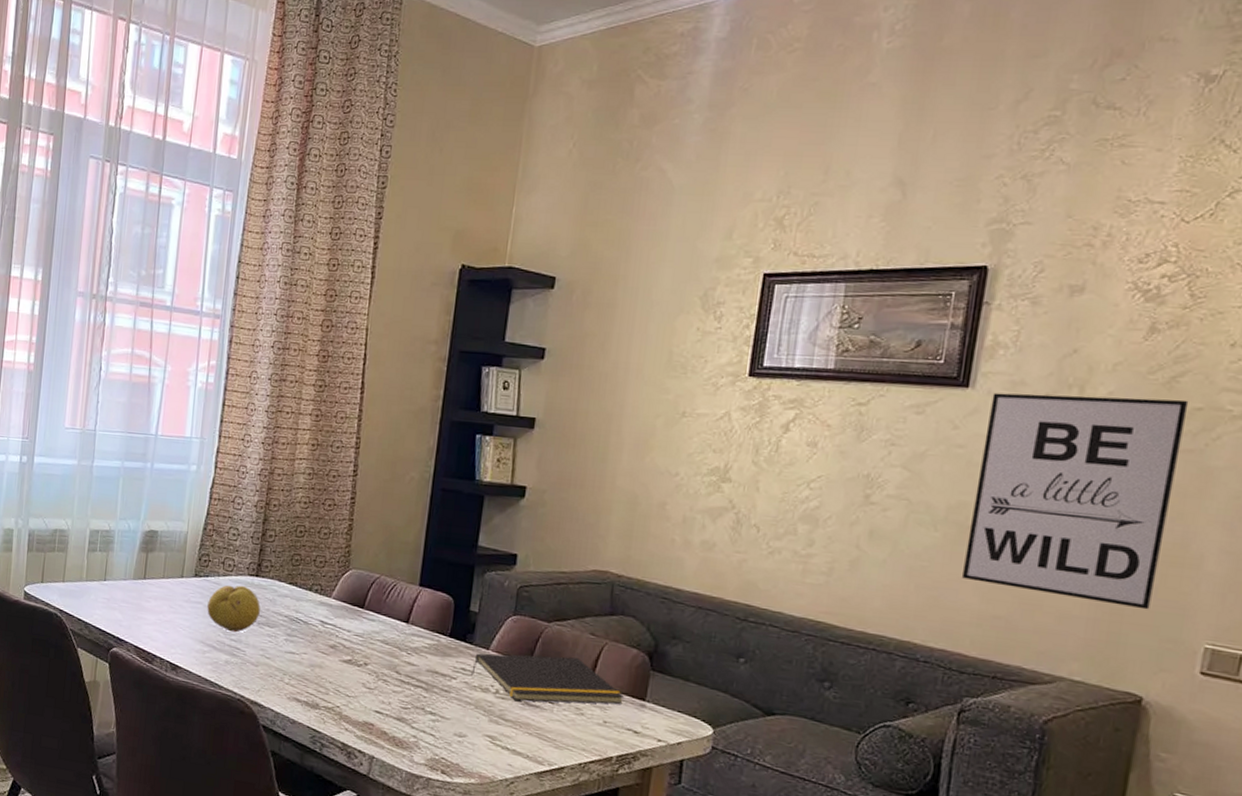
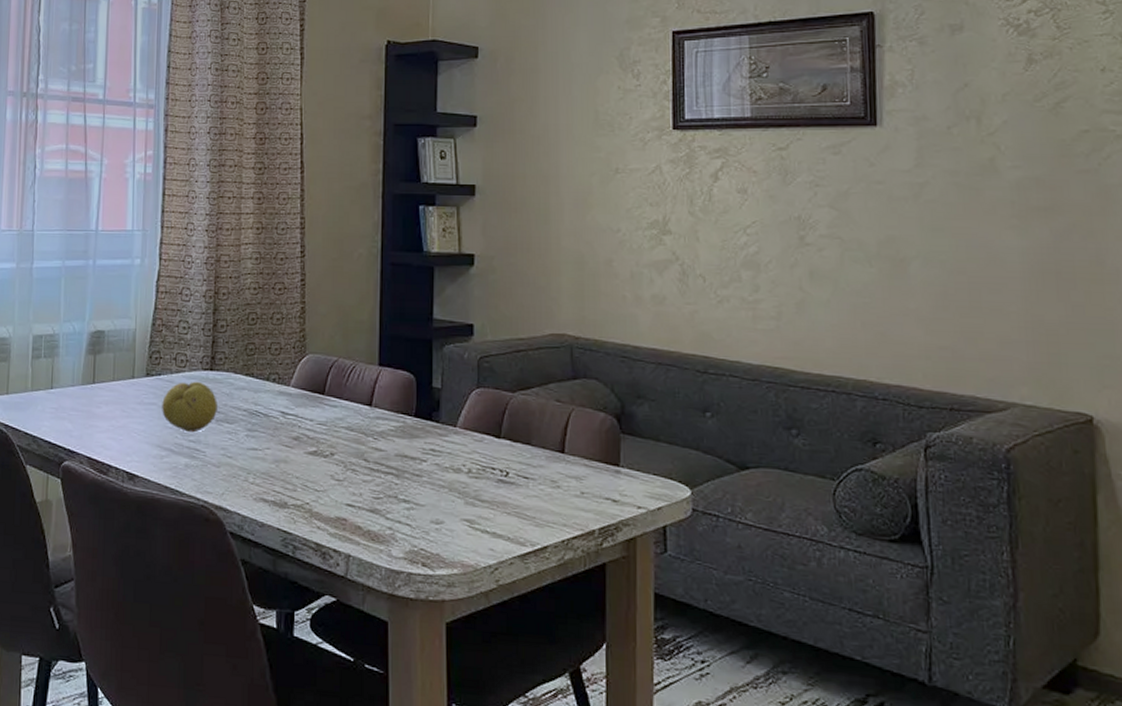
notepad: present [471,653,625,704] -> none [441,427,599,479]
wall art: present [961,392,1189,610] -> none [900,123,1081,328]

